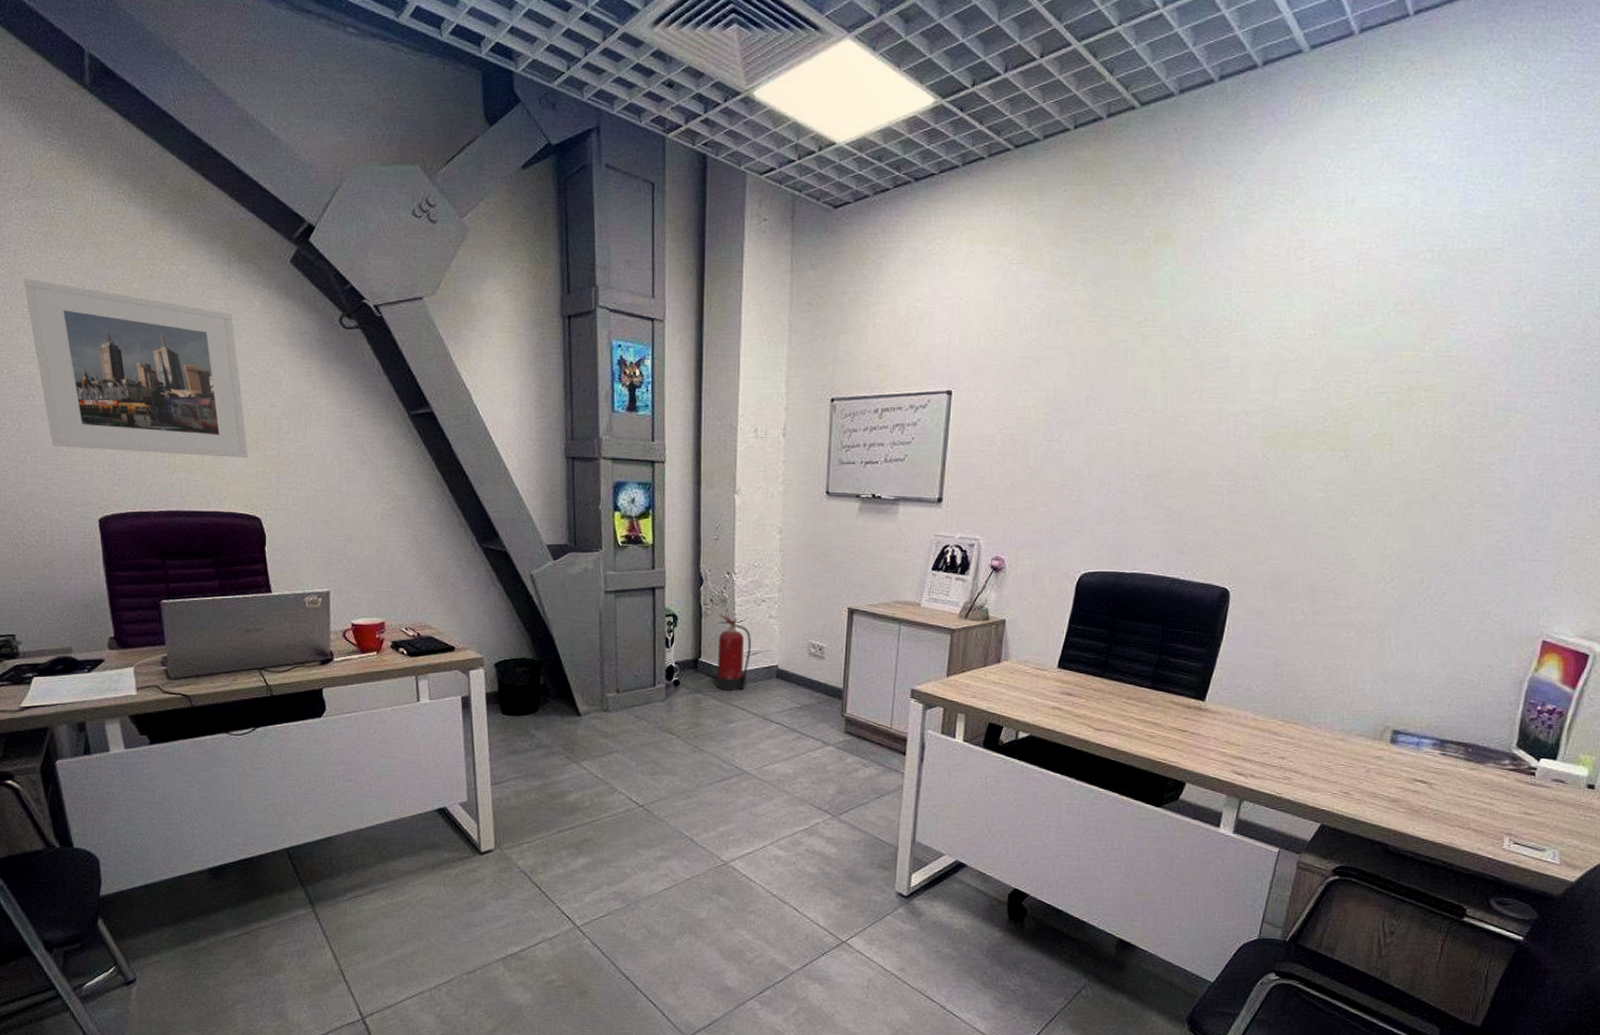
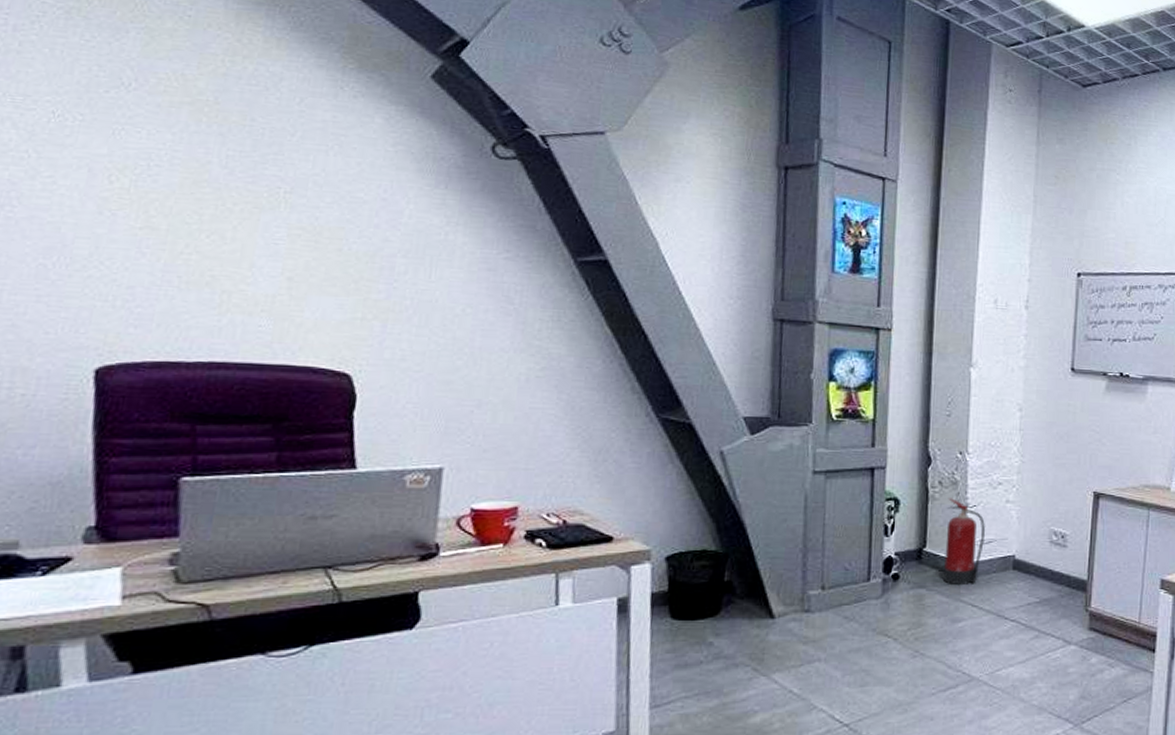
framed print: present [23,278,248,458] -> none [22,59,344,300]

